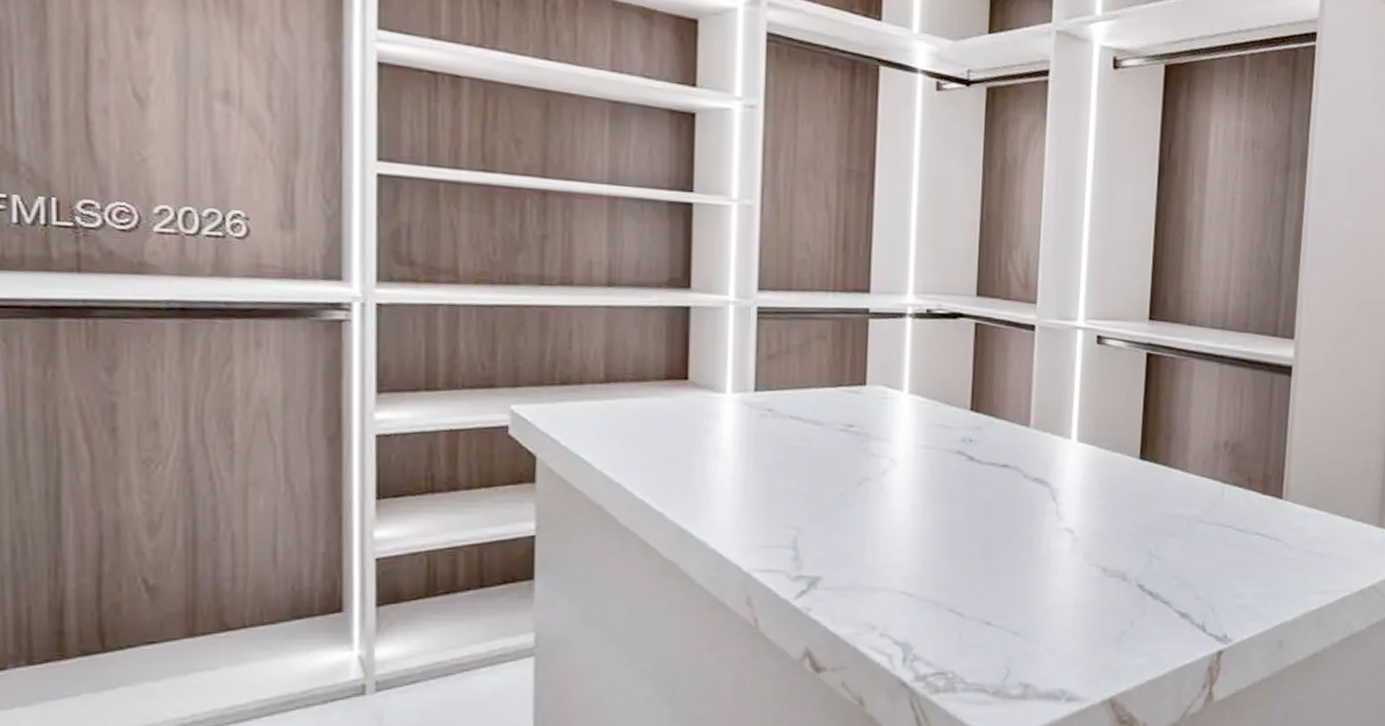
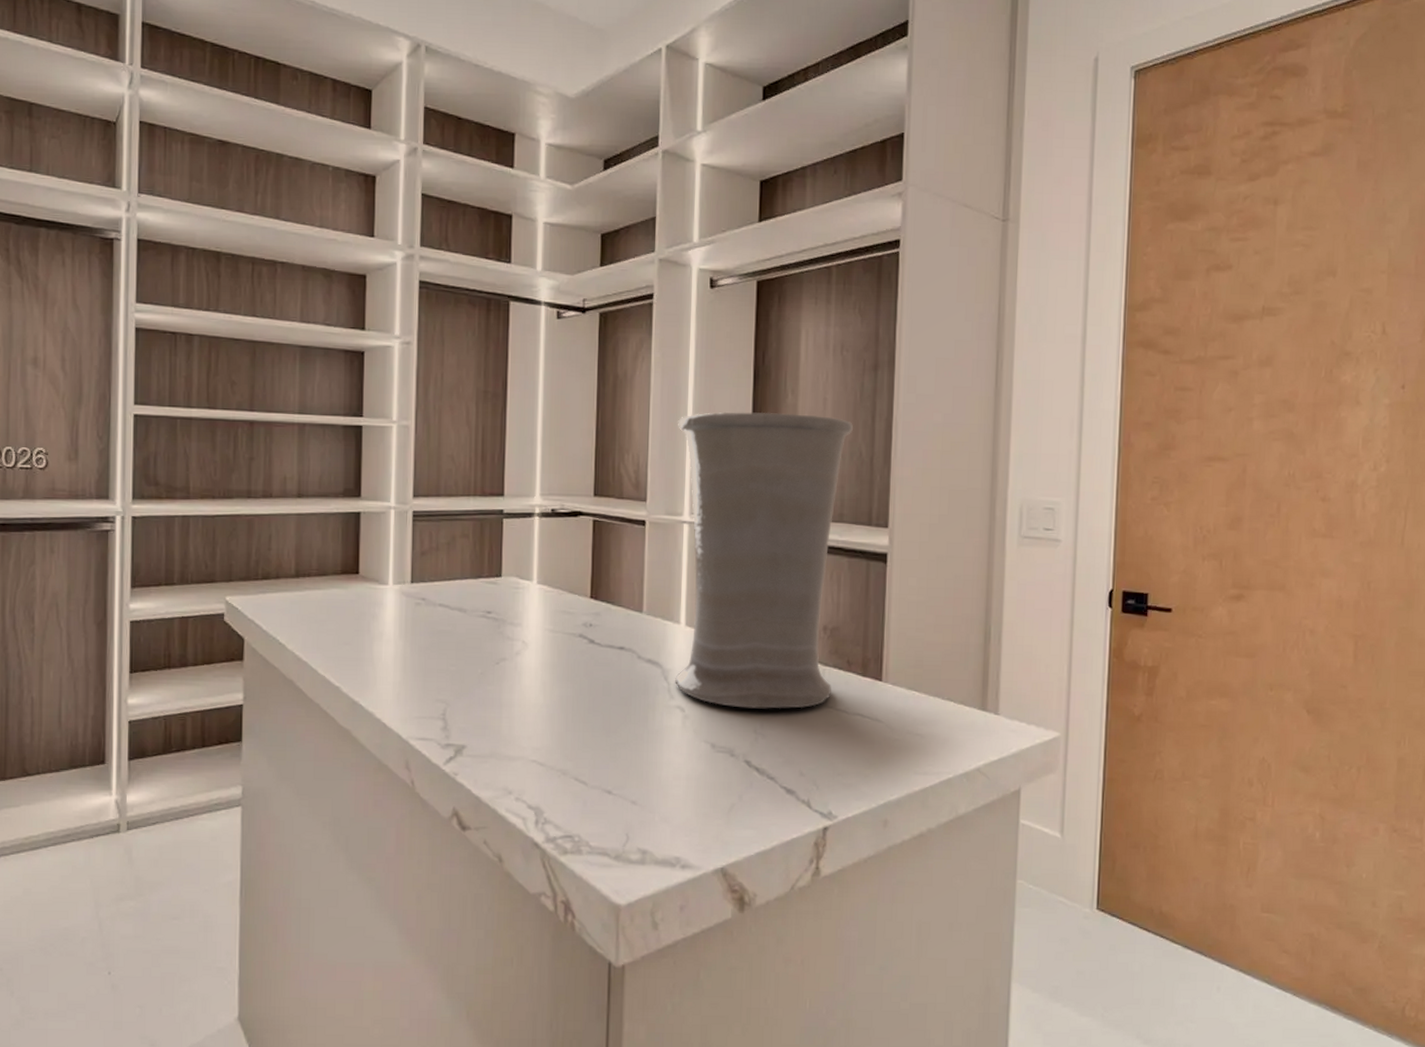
vase: none [1064,207,1262,530] -> present [675,411,853,709]

